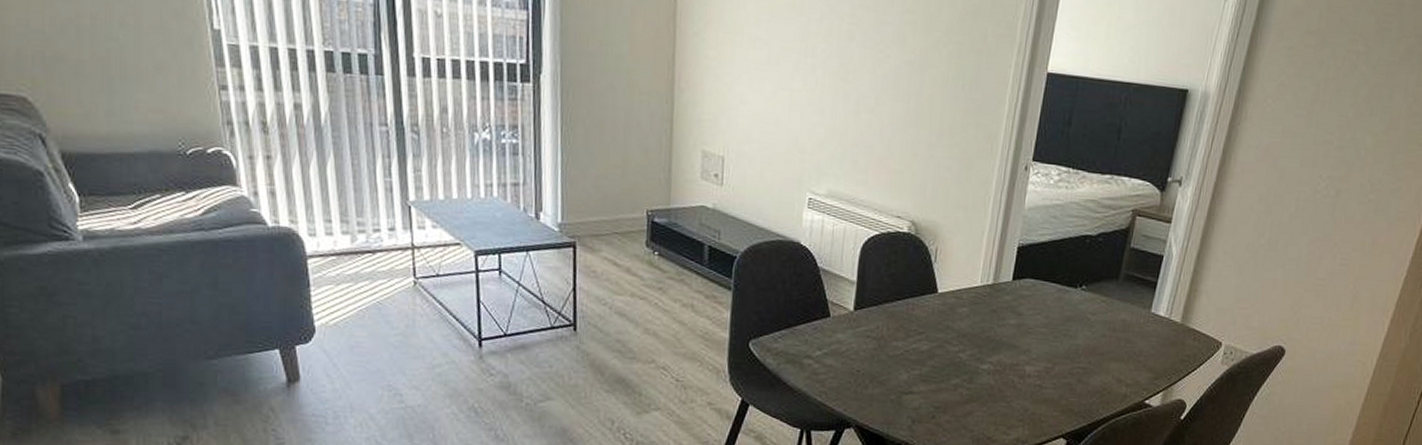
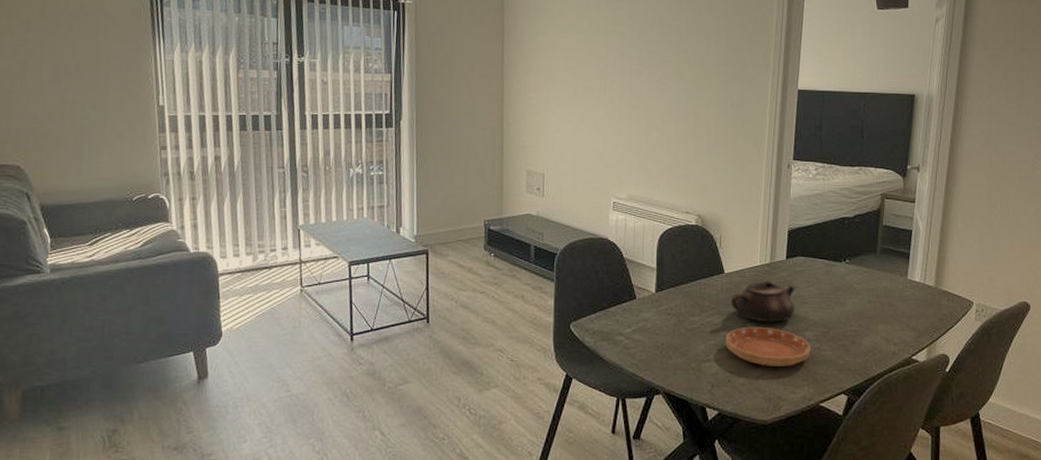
saucer: none [932,356,1031,404] -> present [725,326,811,366]
teapot: none [942,304,1020,354] -> present [730,281,795,323]

